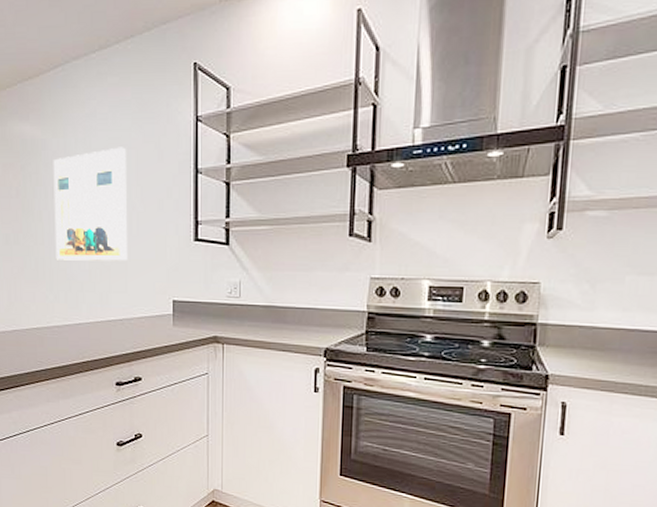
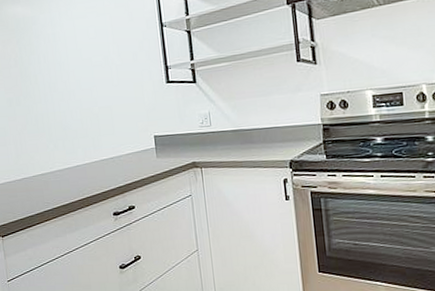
wall art: present [53,147,127,261] -> none [42,14,112,114]

